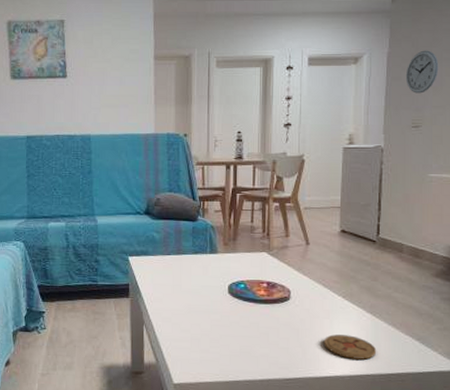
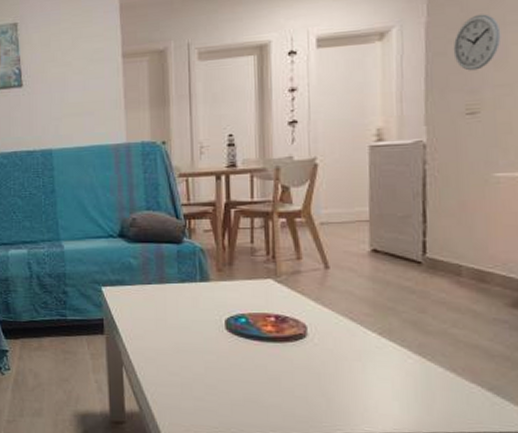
coaster: present [323,334,377,360] -> none [354,381,431,414]

